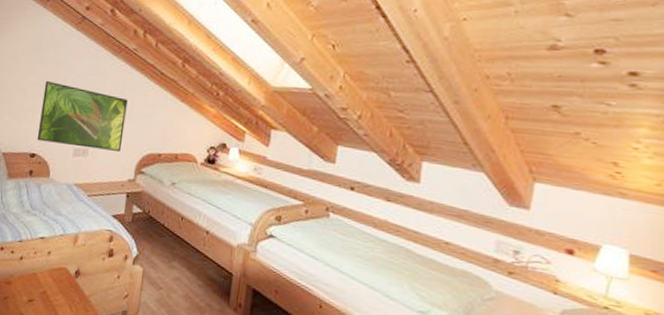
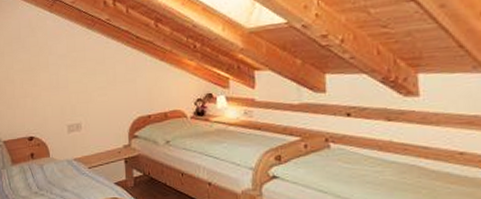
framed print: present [37,81,128,151] -> none [30,65,112,124]

